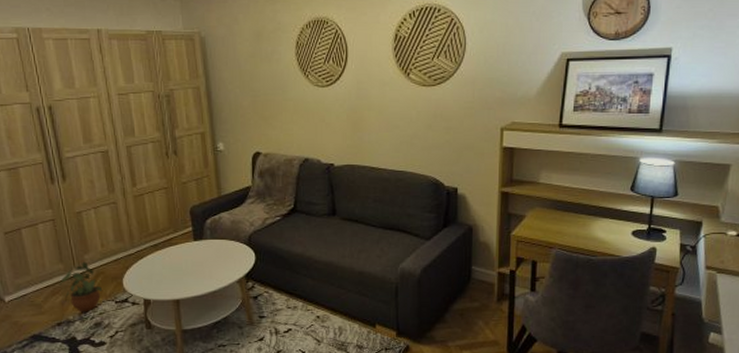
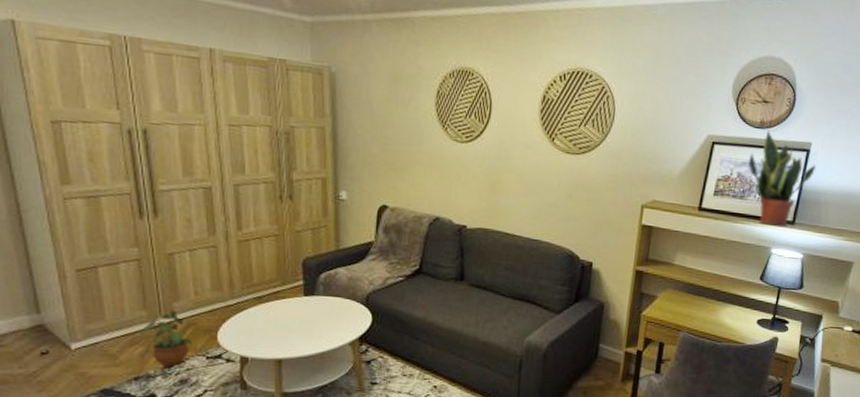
potted plant: none [606,40,679,135] -> present [747,129,816,226]

